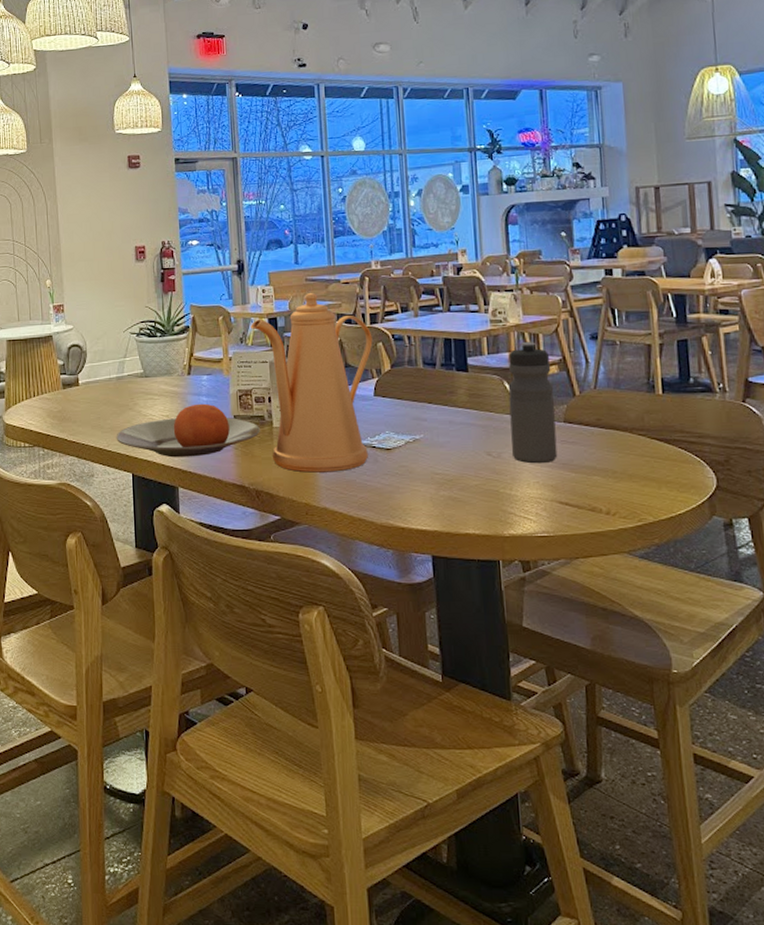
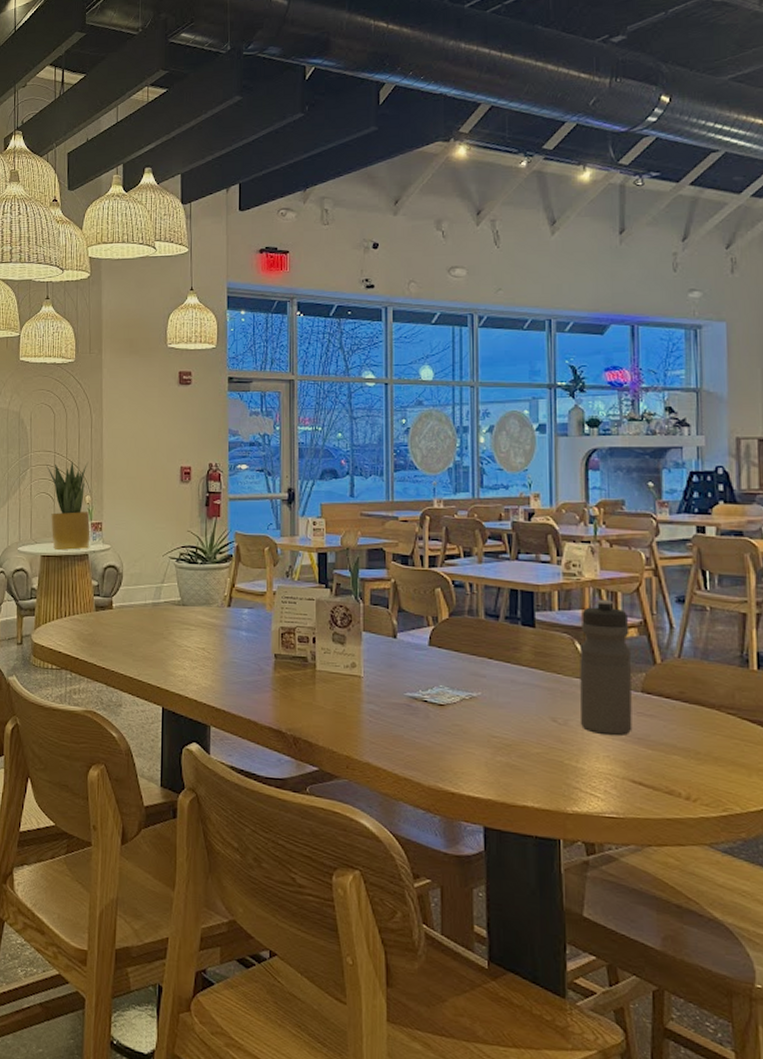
planter: none [5,245,54,333] -> present [45,459,90,550]
plate: present [116,403,261,458] -> none [147,638,303,695]
coffee pot: present [250,292,373,473] -> none [298,528,430,725]

